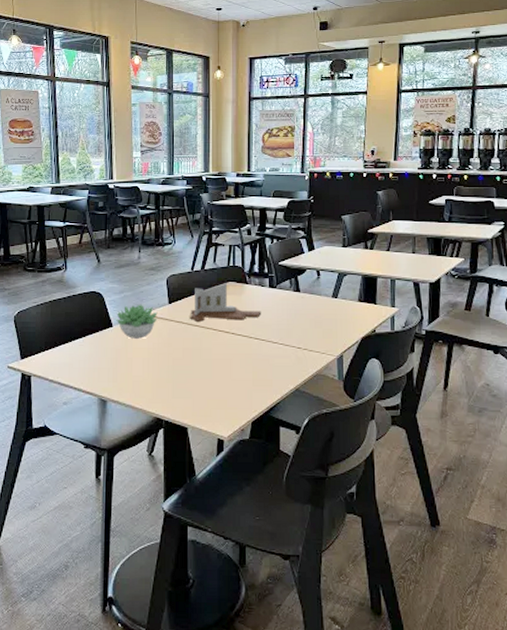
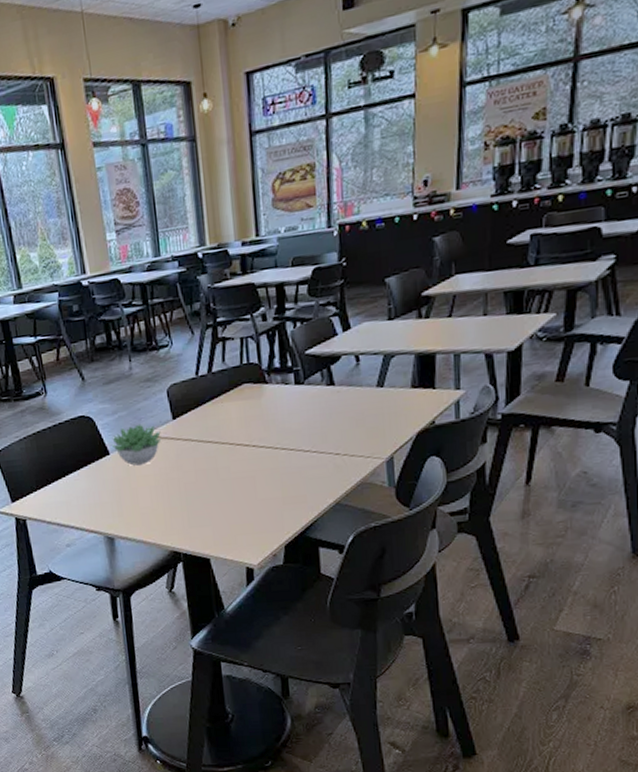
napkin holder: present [190,283,262,322] -> none [199,386,288,437]

